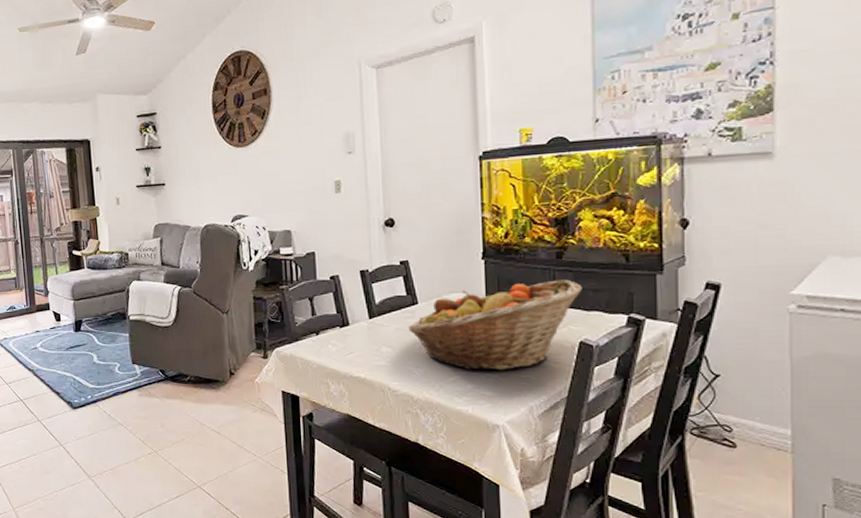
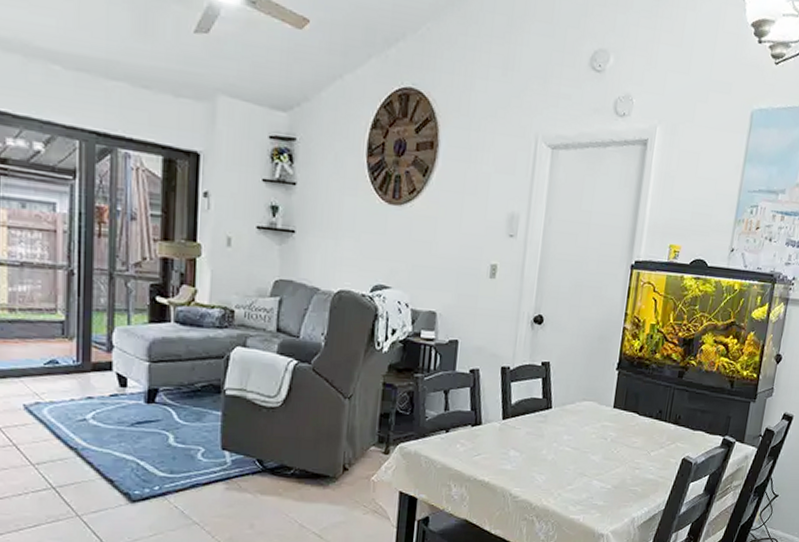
fruit basket: present [408,279,582,371] -> none [538,398,694,482]

